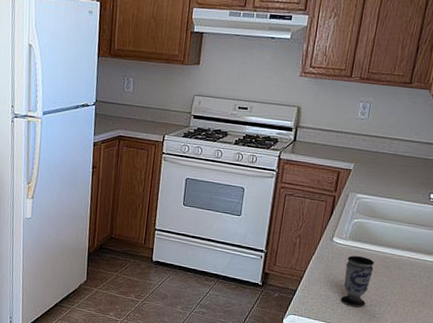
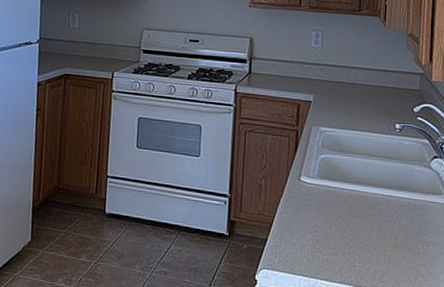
cup: present [341,255,375,307] -> none [317,195,347,256]

